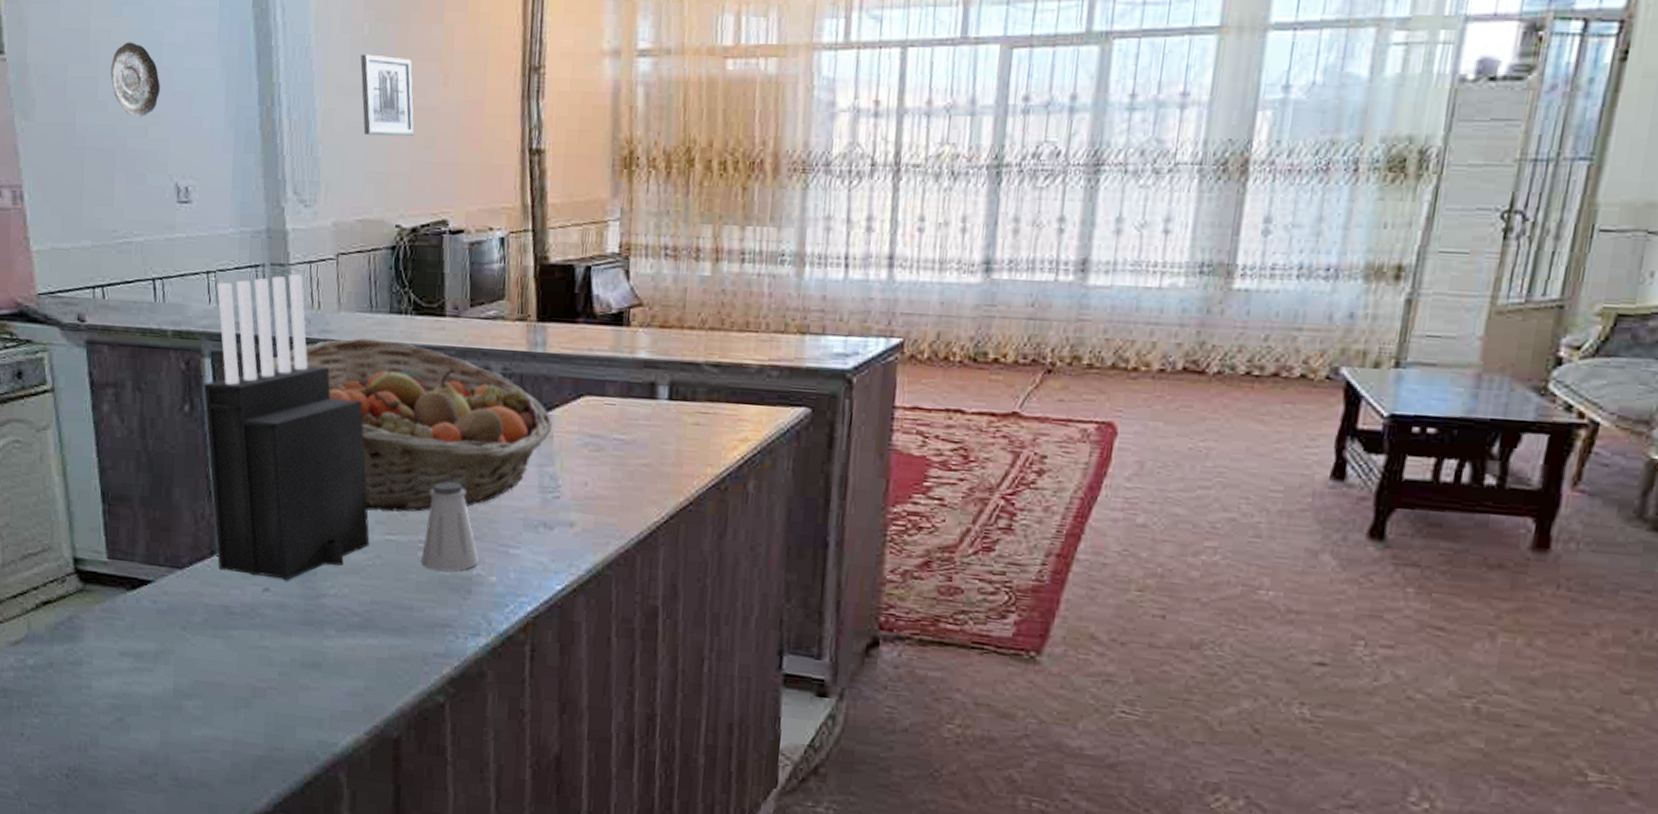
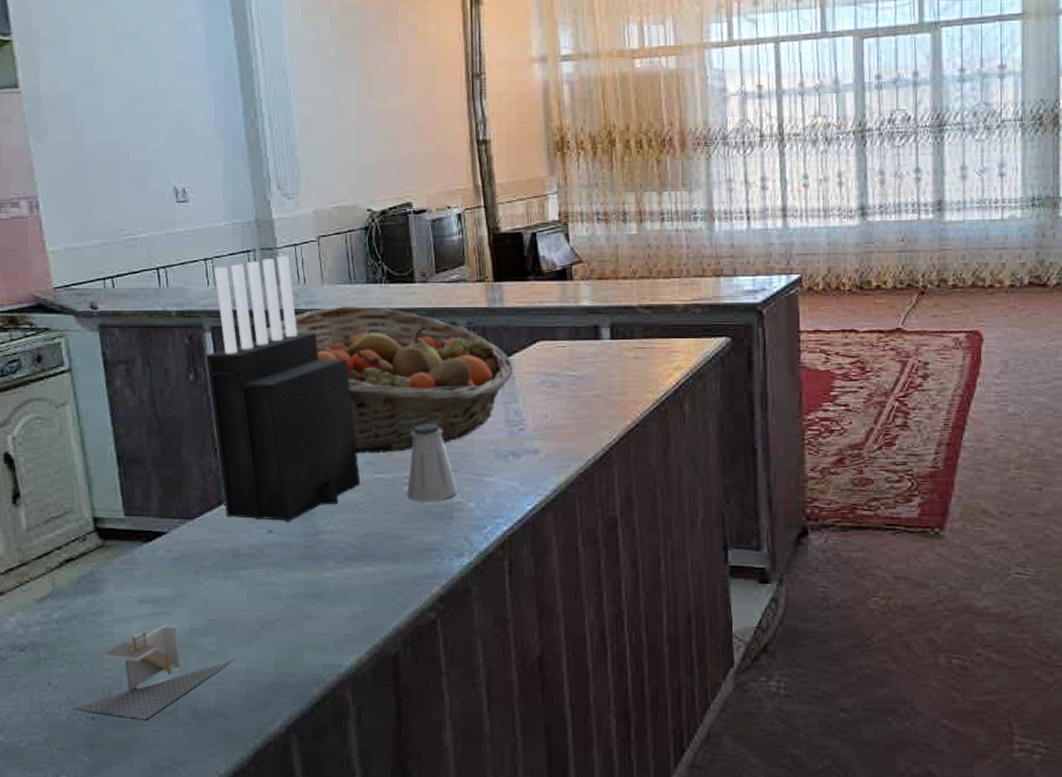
utensil holder: none [45,682,221,782] -> present [72,625,235,719]
decorative plate: present [110,42,160,118] -> none [113,72,157,134]
wall art: present [360,54,415,136] -> none [329,71,379,137]

